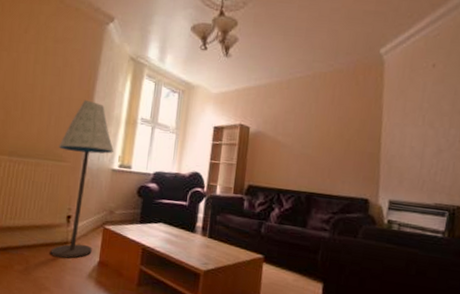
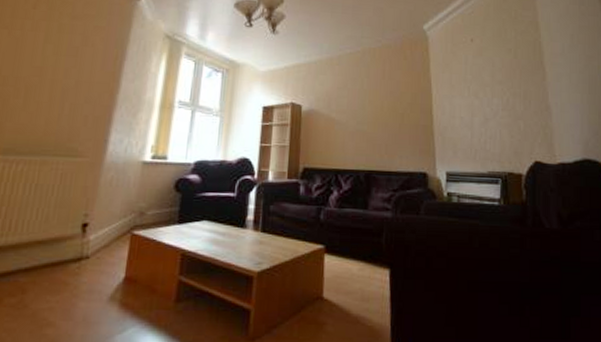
floor lamp: present [50,99,114,258] -> none [57,82,145,280]

